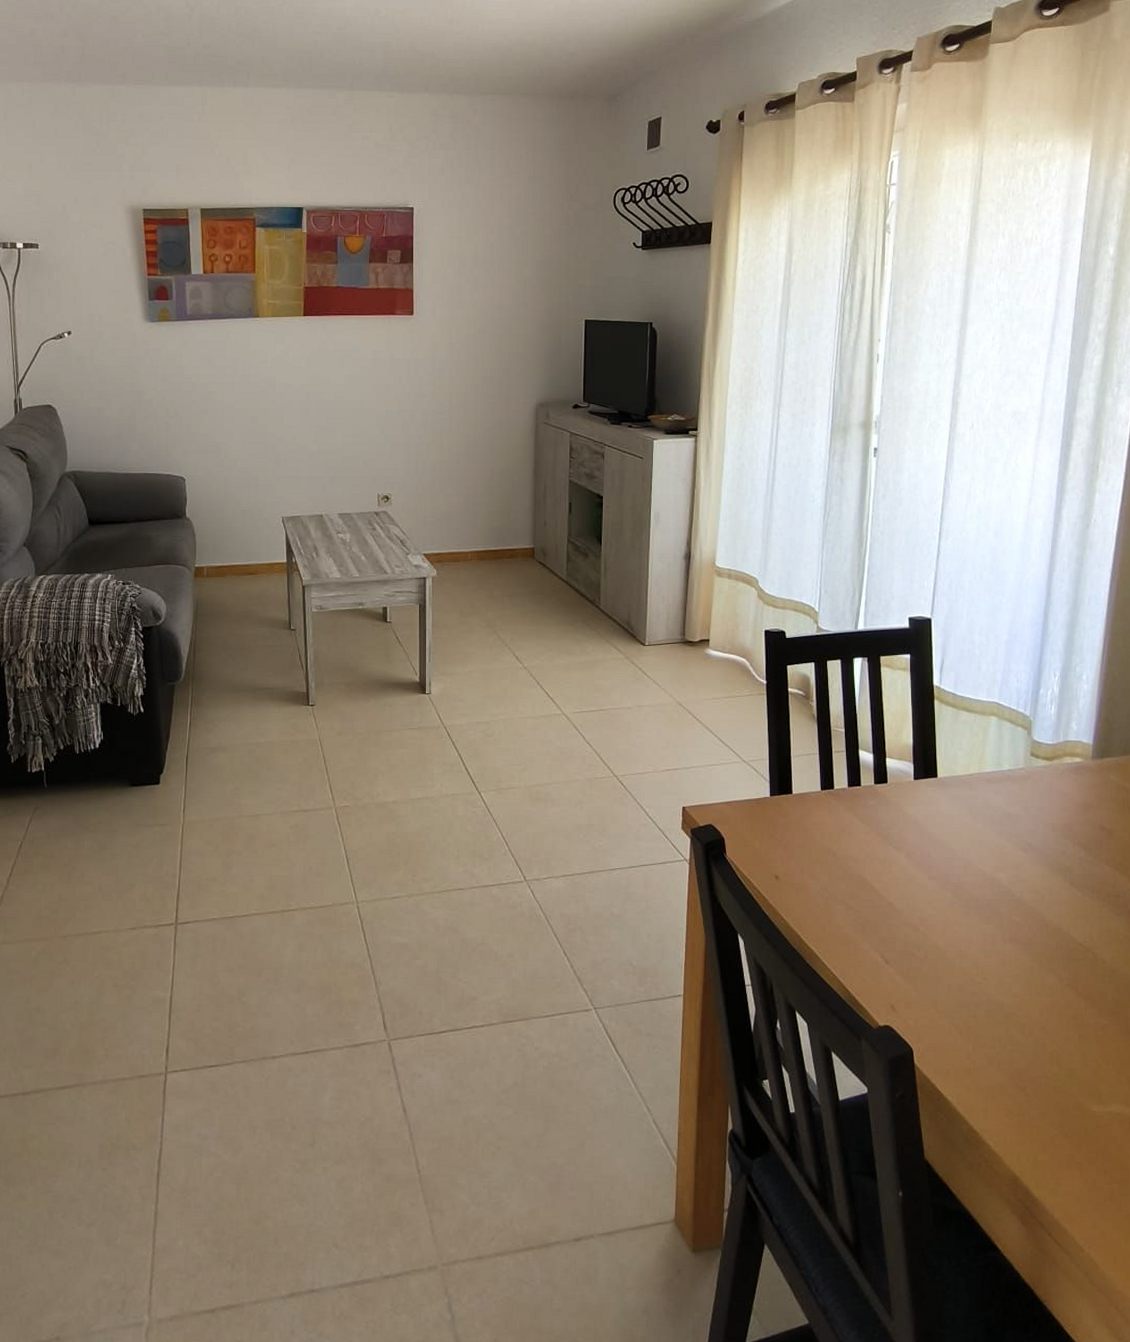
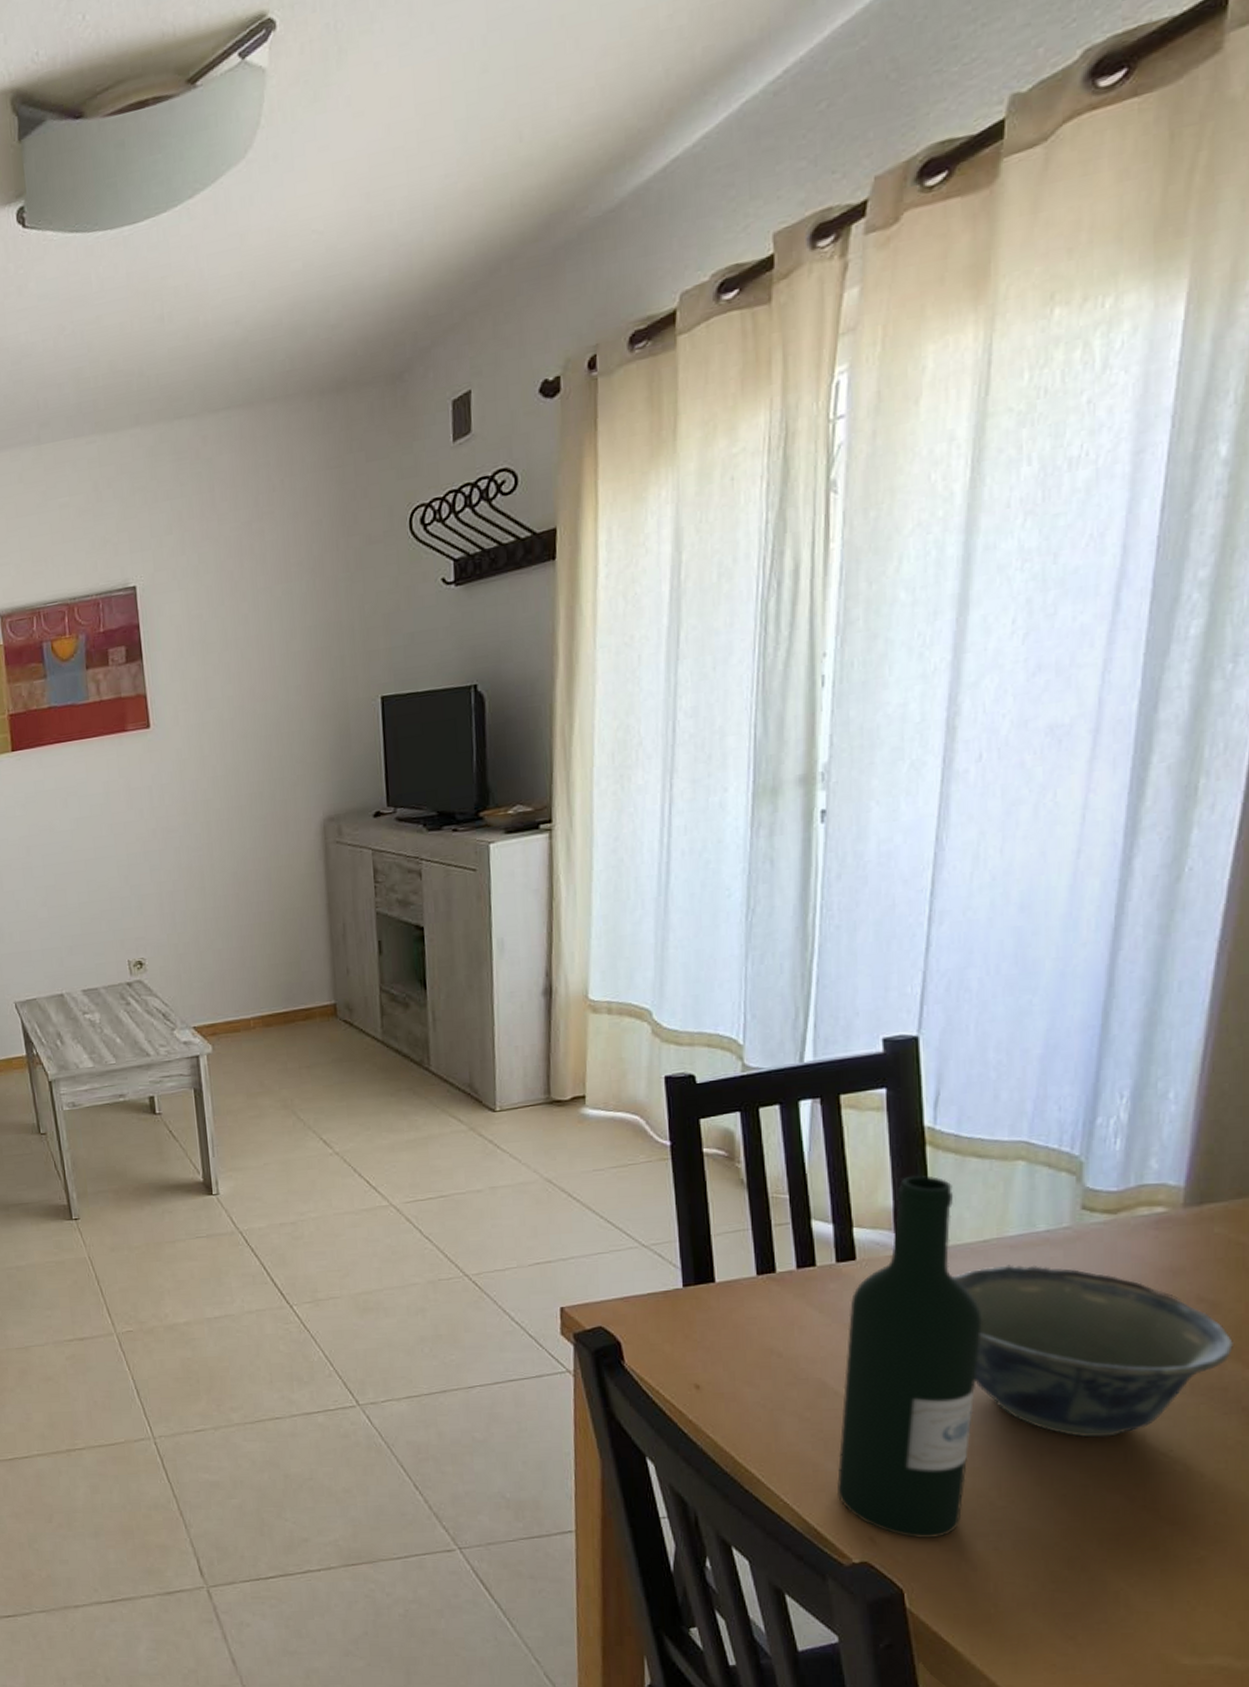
wine bottle: none [869,721,968,1007] -> present [836,1175,982,1539]
bowl: none [950,794,1123,930] -> present [953,1264,1235,1438]

